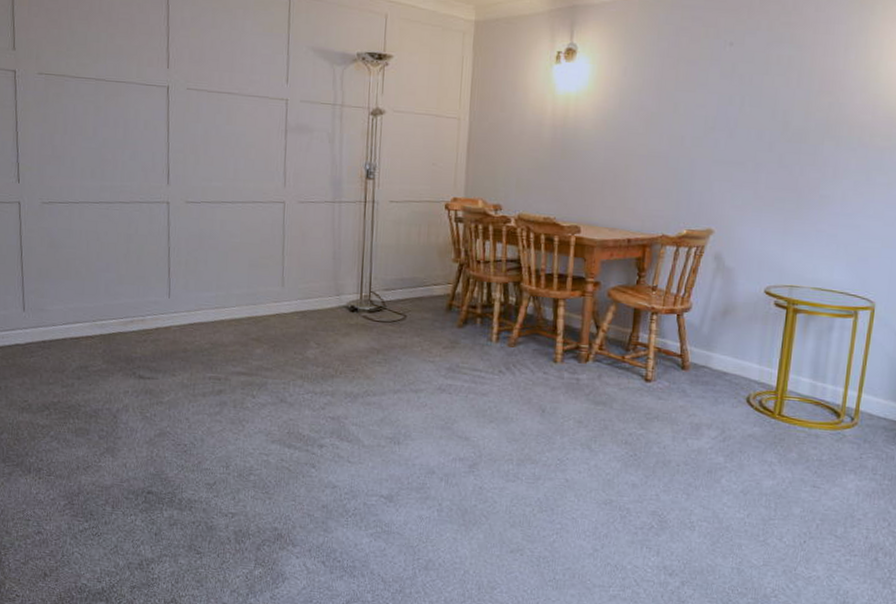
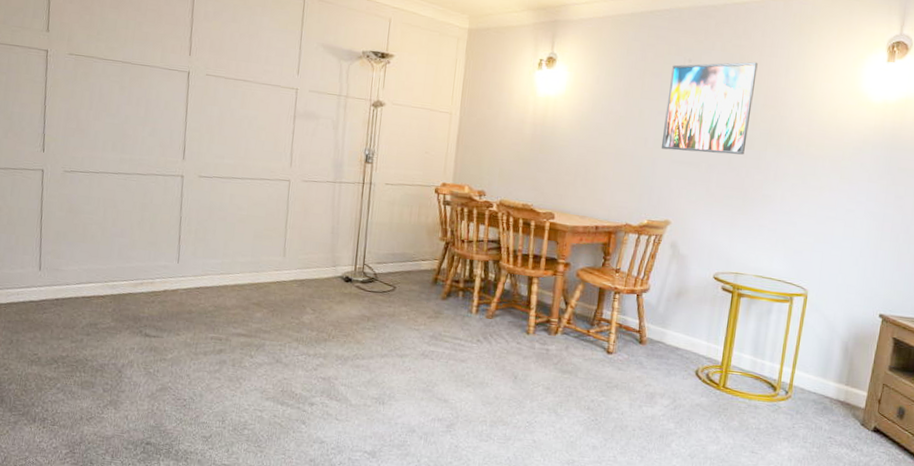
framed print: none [700,41,811,151] -> present [661,61,758,155]

